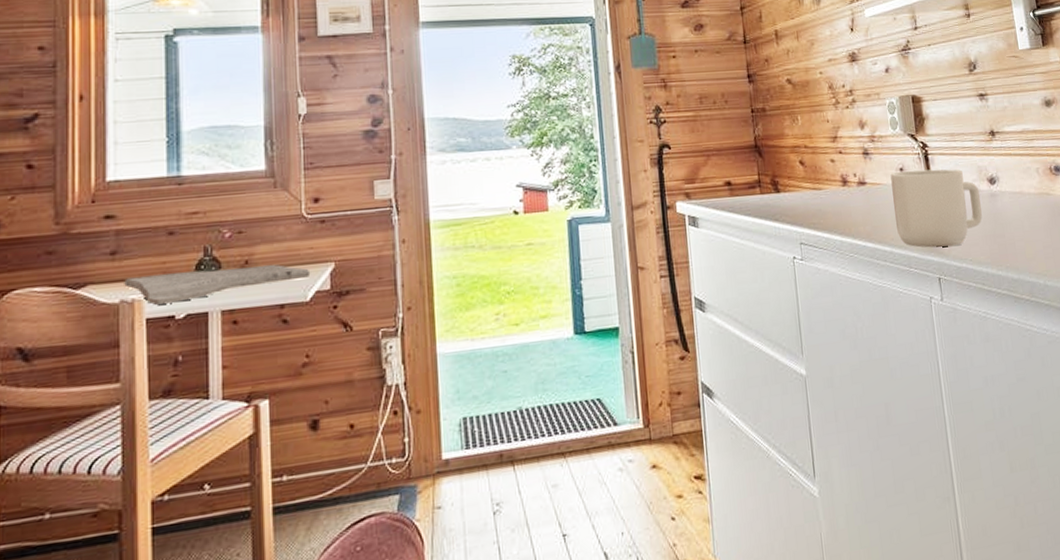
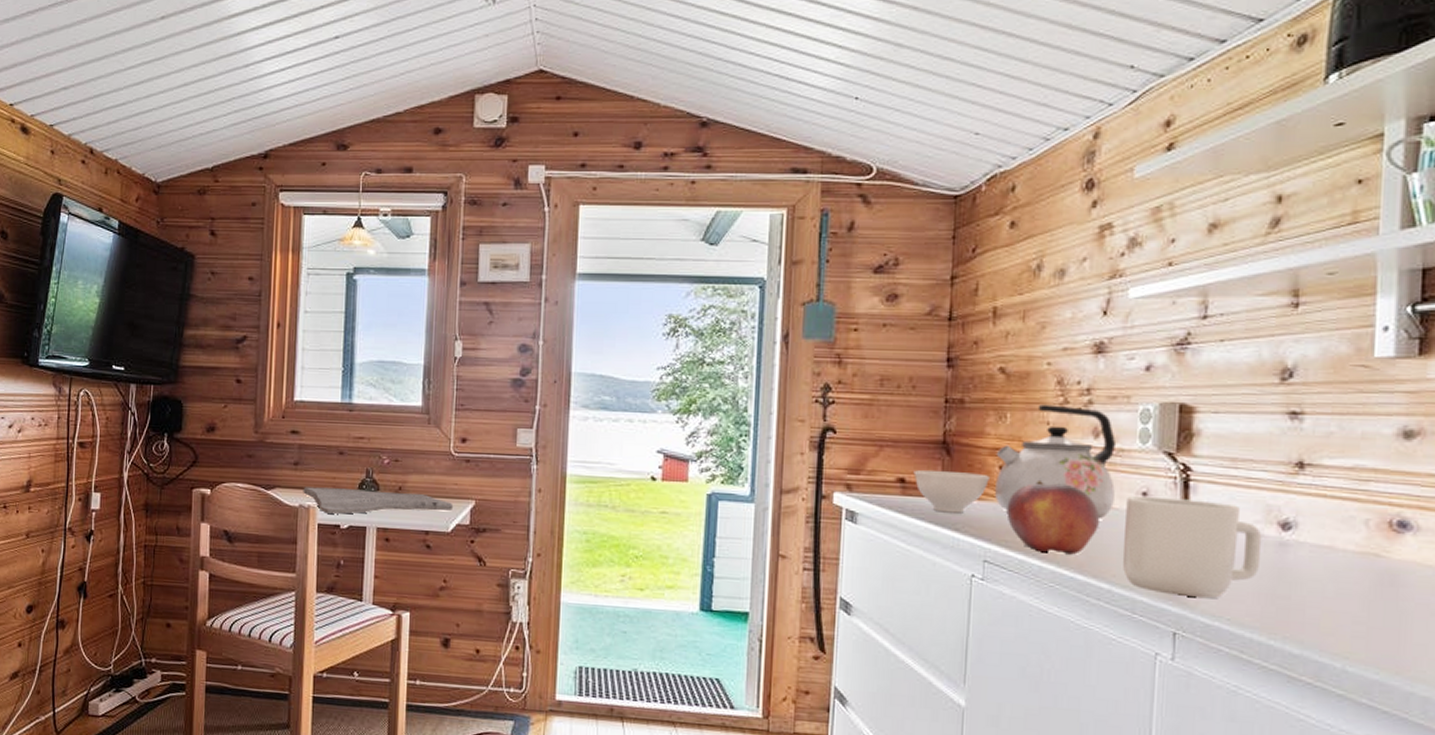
bowl: none [736,169,795,207] -> present [913,470,991,514]
kettle: none [795,105,883,198] -> present [994,404,1116,519]
fruit: none [809,168,876,230] -> present [1006,479,1099,555]

